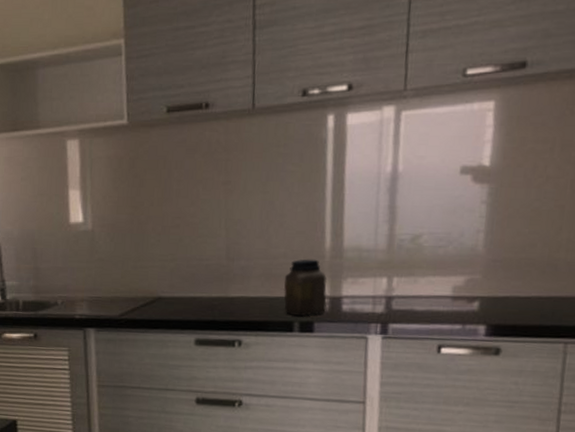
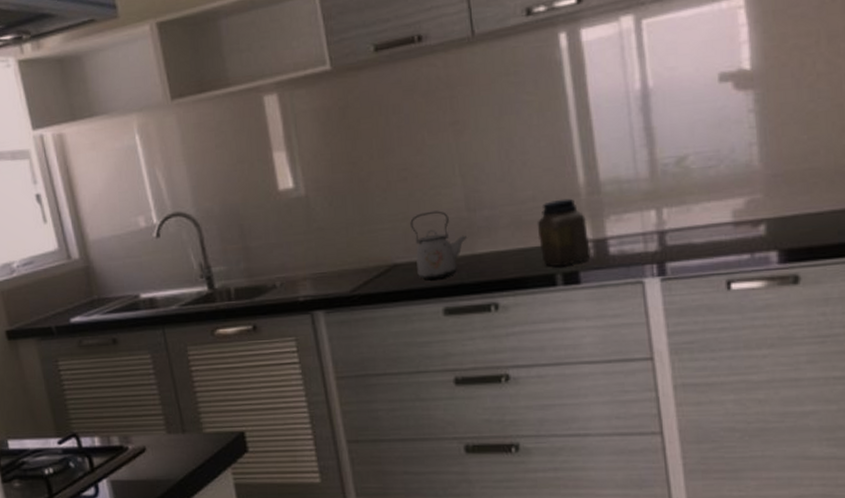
kettle: none [177,256,224,315] -> present [410,211,468,280]

